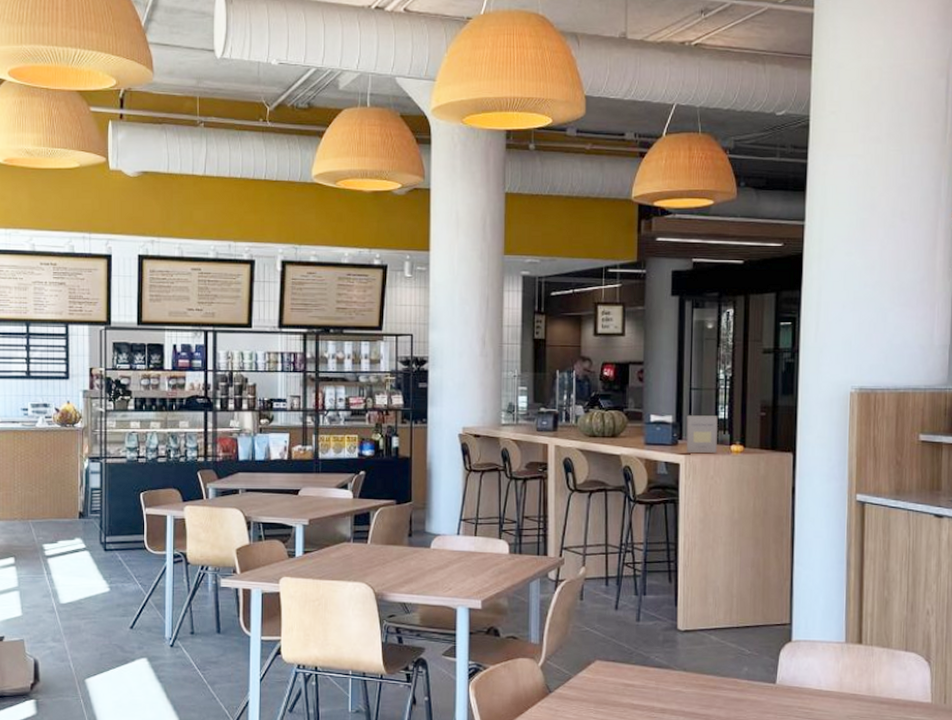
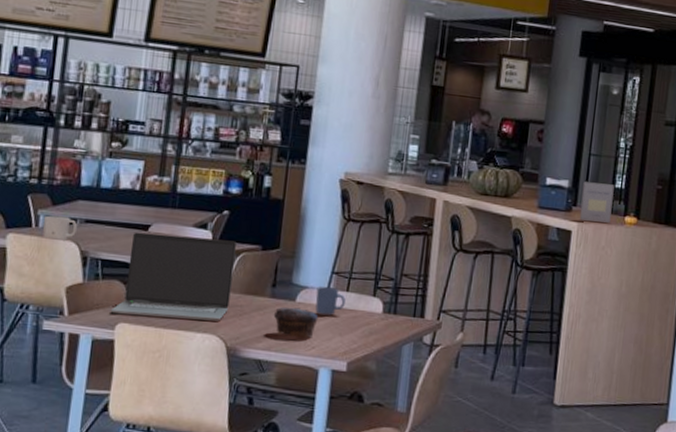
mug: none [212,488,241,510] -> present [42,215,78,242]
laptop: none [274,496,374,571] -> present [110,232,237,321]
muffin: none [412,553,452,582] -> present [273,307,319,339]
mug: none [447,533,474,559] -> present [315,287,346,316]

